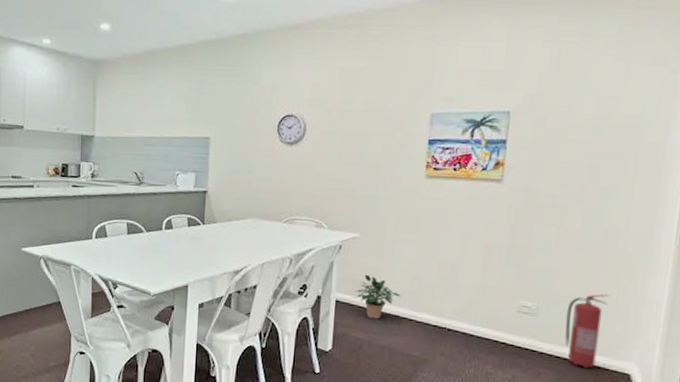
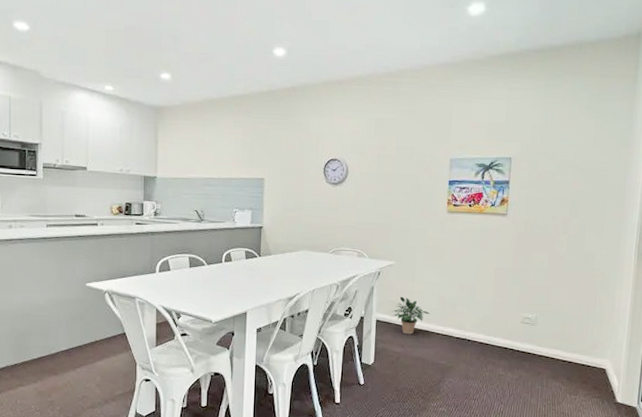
fire extinguisher: present [564,294,609,368] -> none [557,305,589,366]

